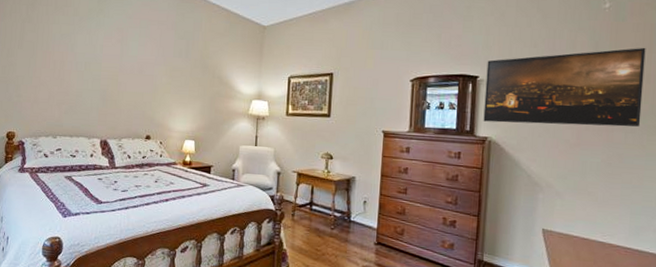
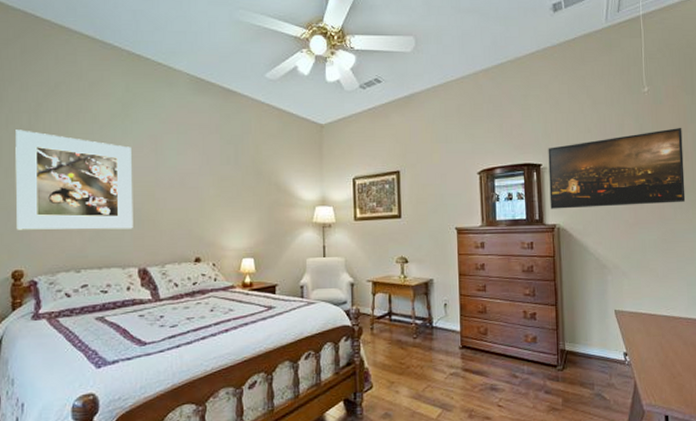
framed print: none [12,18,103,106] -> present [15,130,133,230]

